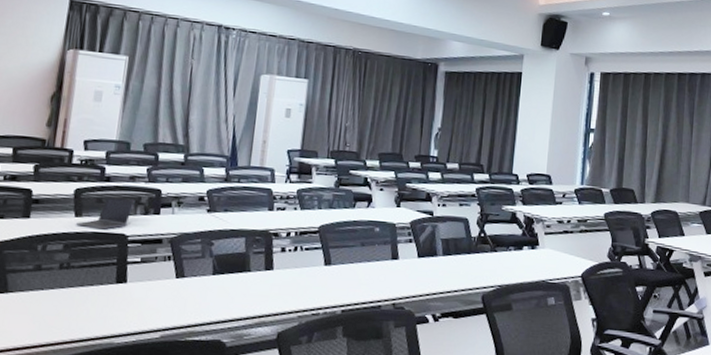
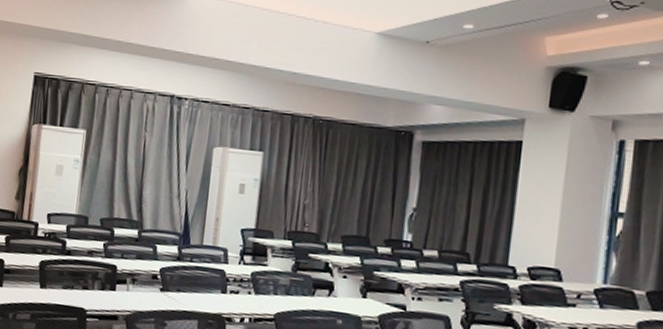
laptop computer: present [76,196,135,230] -> none [41,270,93,303]

